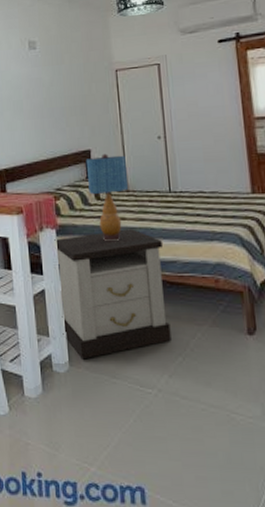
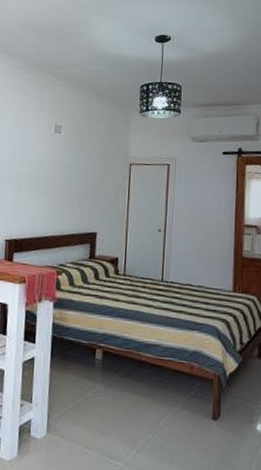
nightstand: present [54,229,171,360] -> none [45,309,150,428]
table lamp: present [85,153,128,242] -> none [89,238,127,321]

